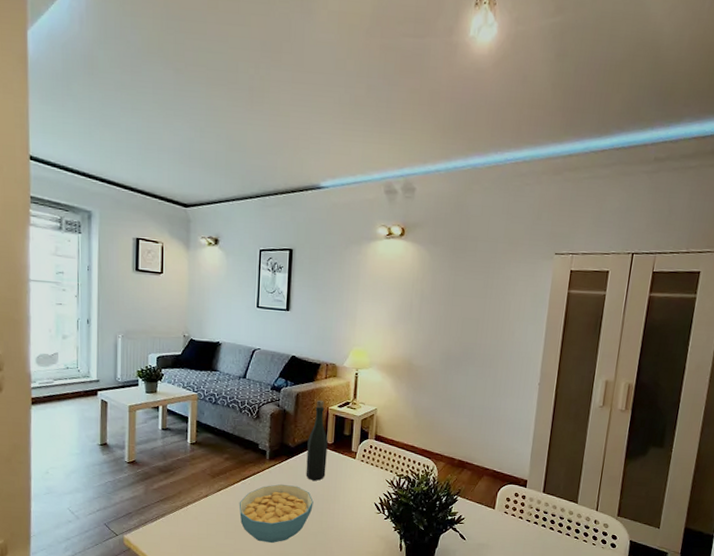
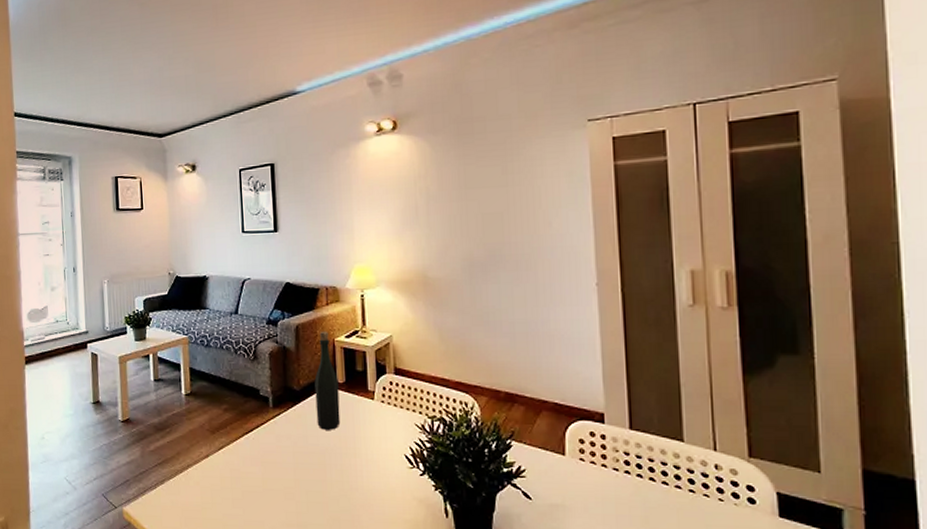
cereal bowl: present [239,484,314,543] -> none [244,437,330,511]

